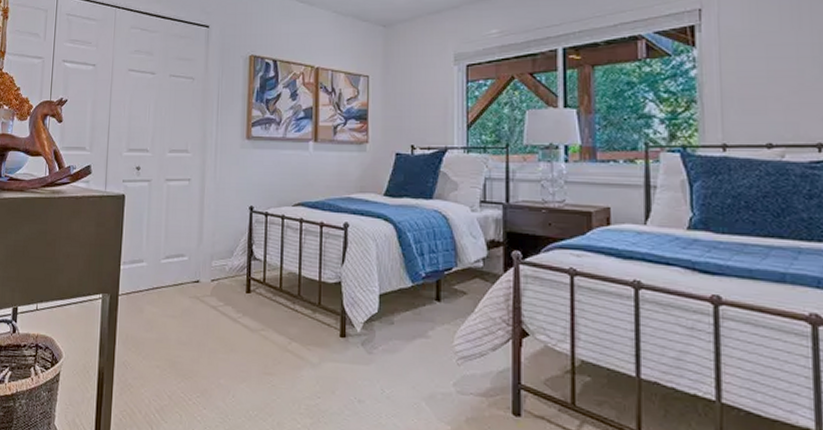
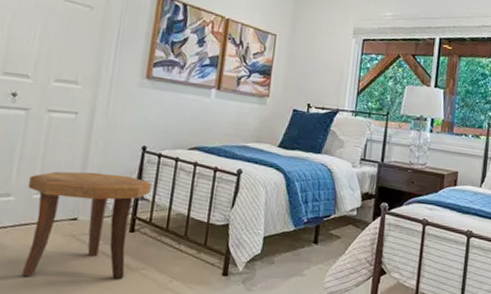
side table: none [157,235,261,340] -> present [21,171,151,279]

